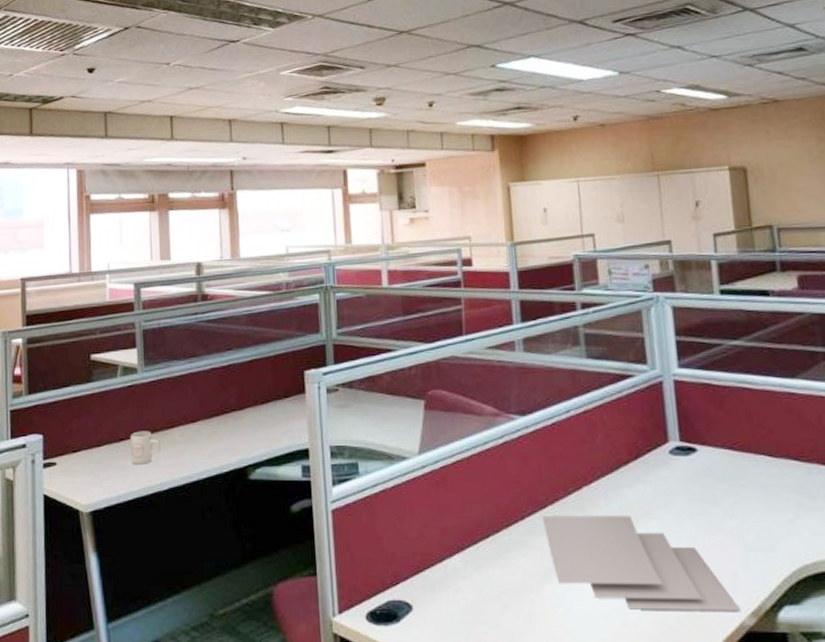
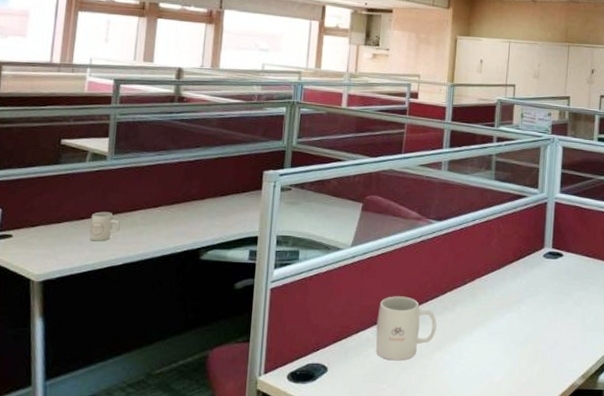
mug: none [463,513,541,596] -> present [375,296,437,361]
papers: present [542,515,741,611] -> none [441,300,575,374]

